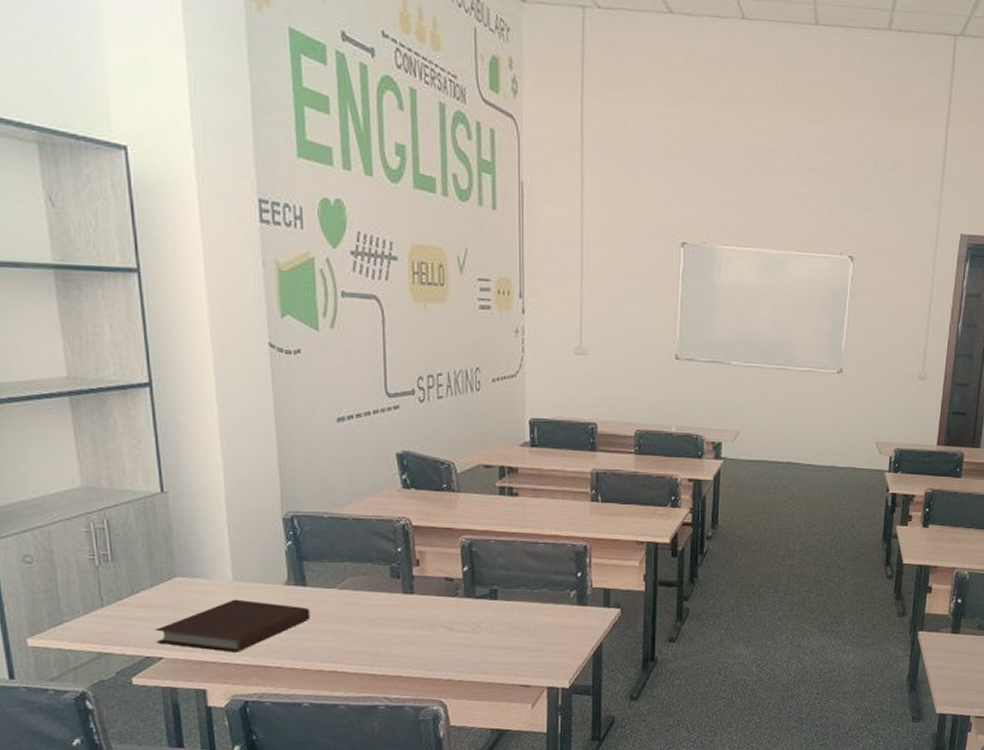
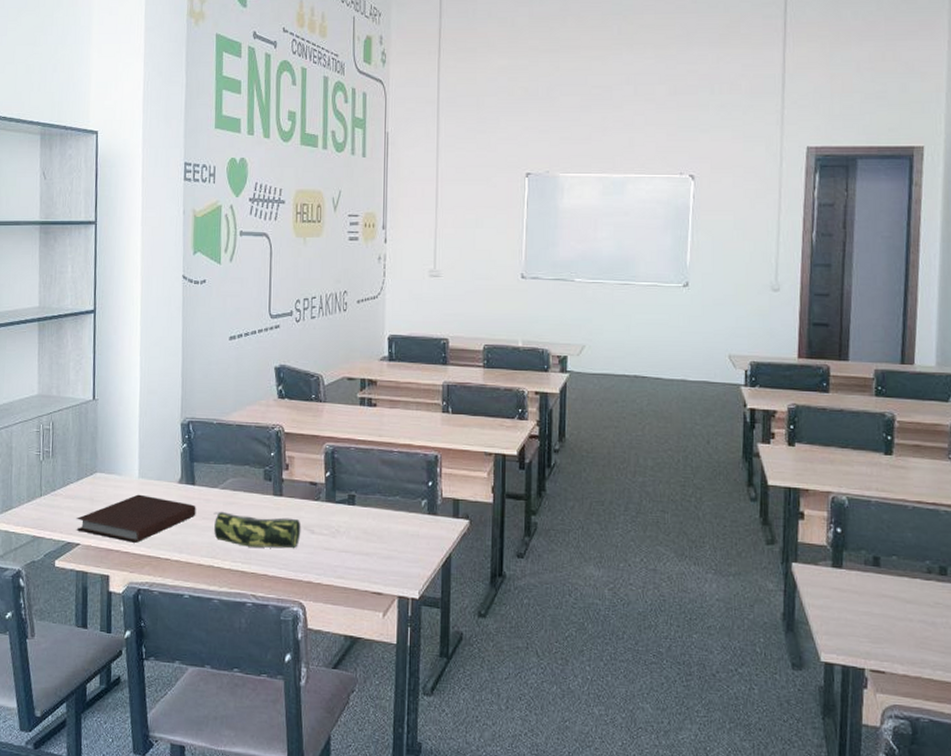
pencil case: none [332,613,438,649] -> present [214,511,301,549]

